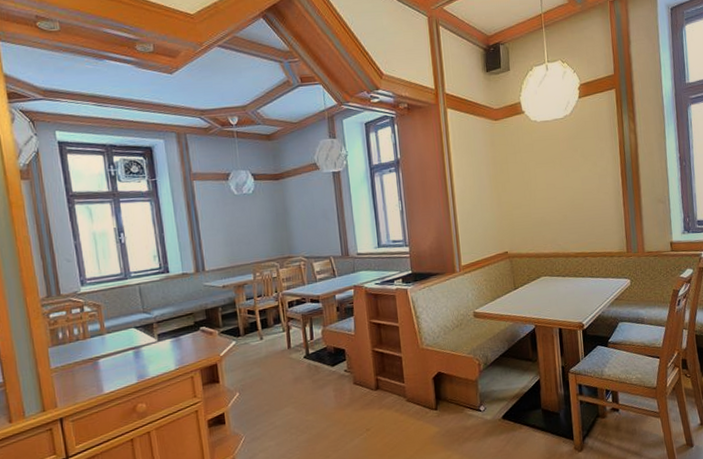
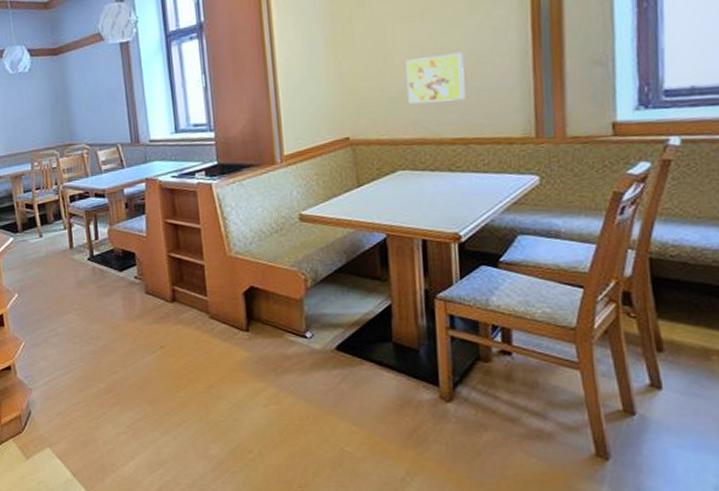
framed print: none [544,190,583,227] -> present [406,52,466,104]

